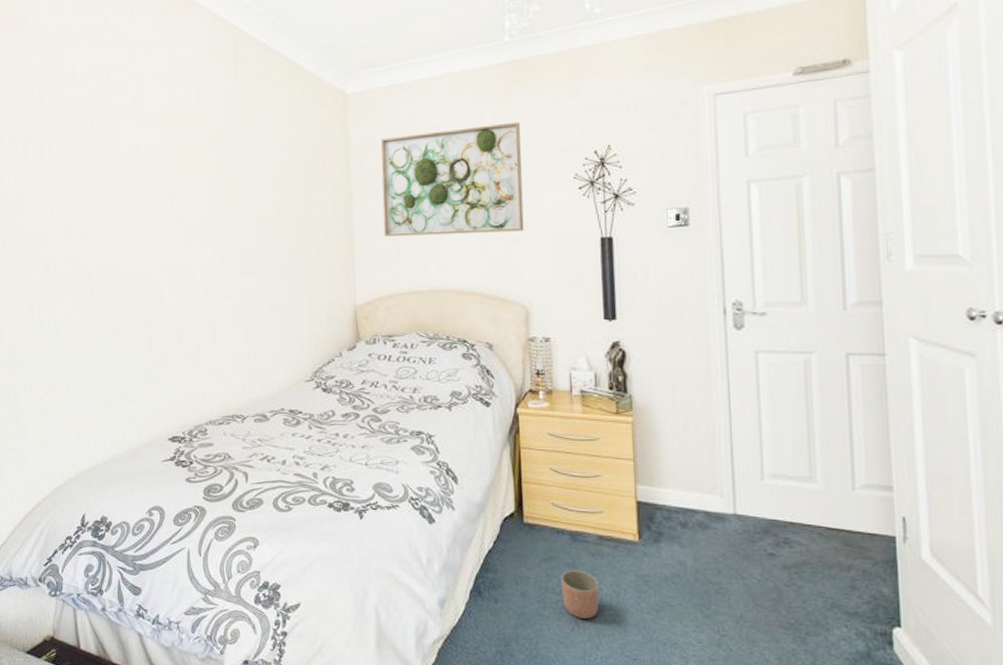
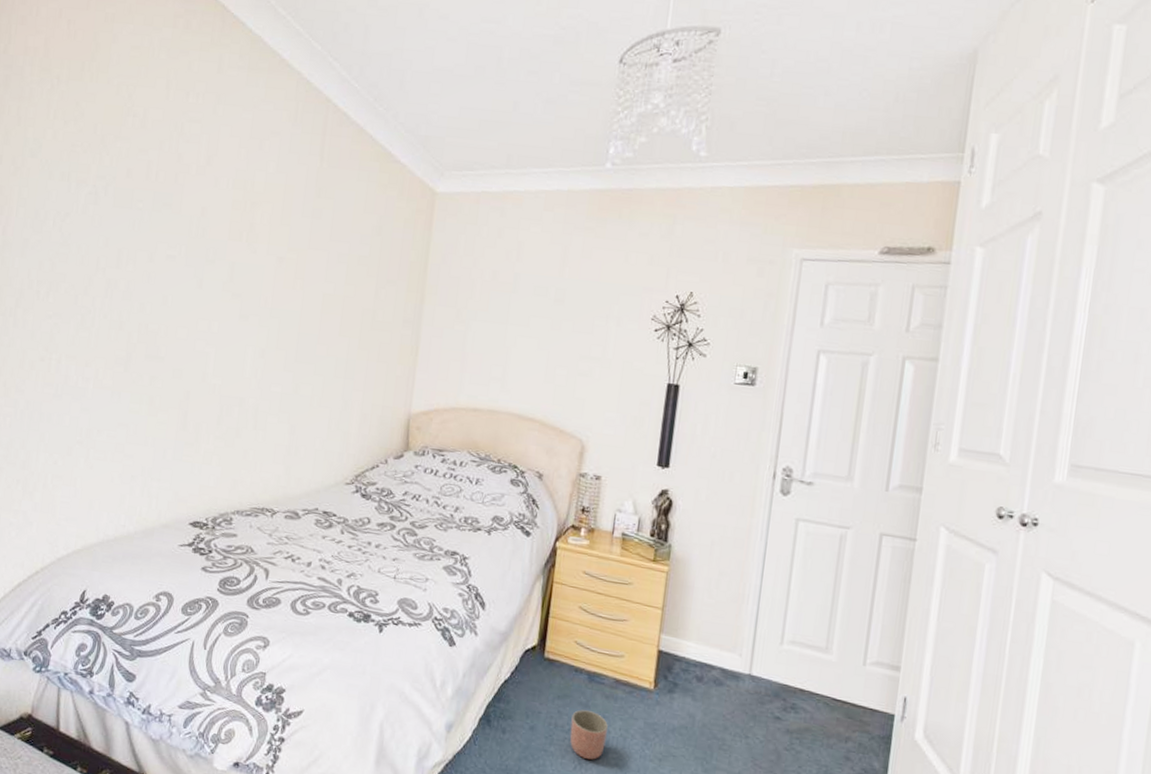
wall art: present [381,122,524,237] -> none [451,245,607,365]

